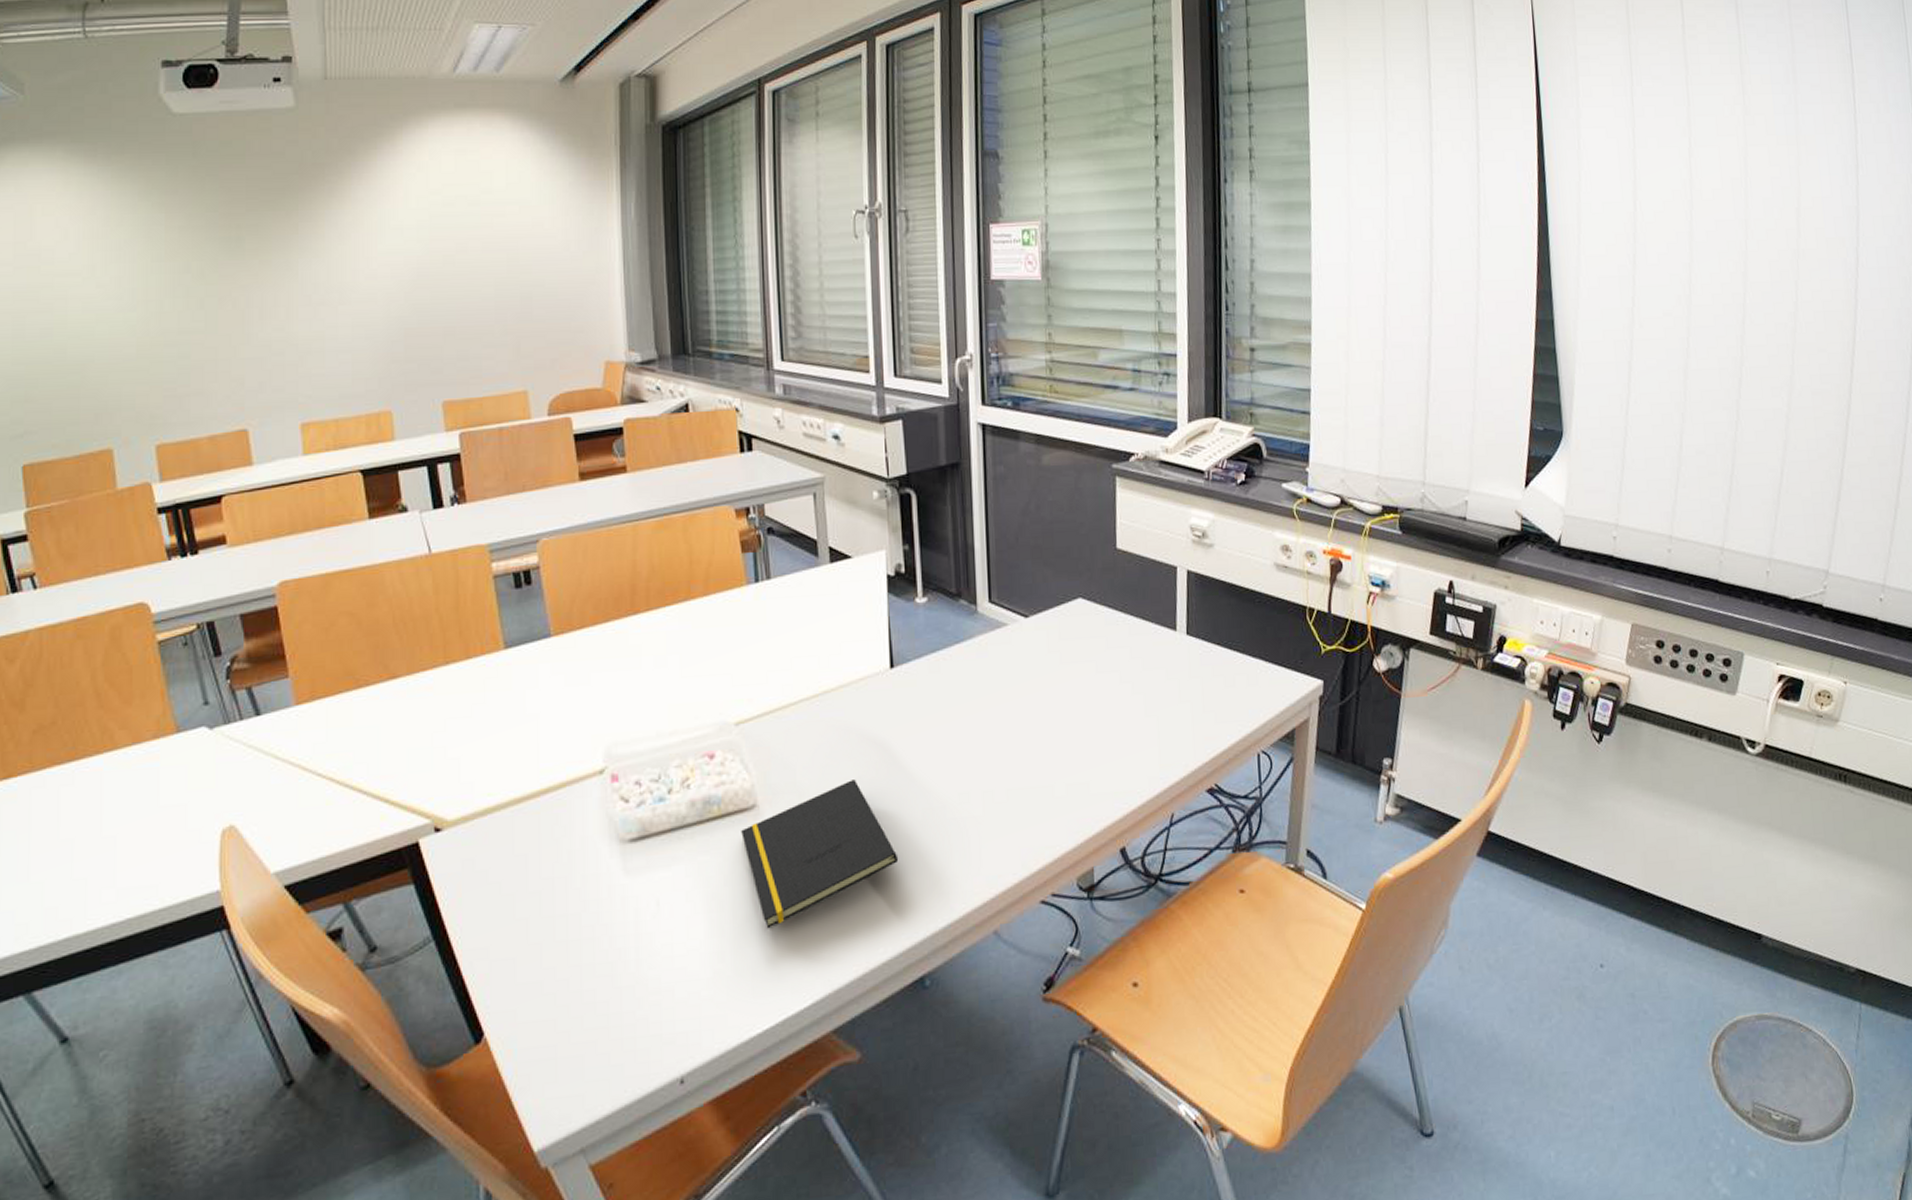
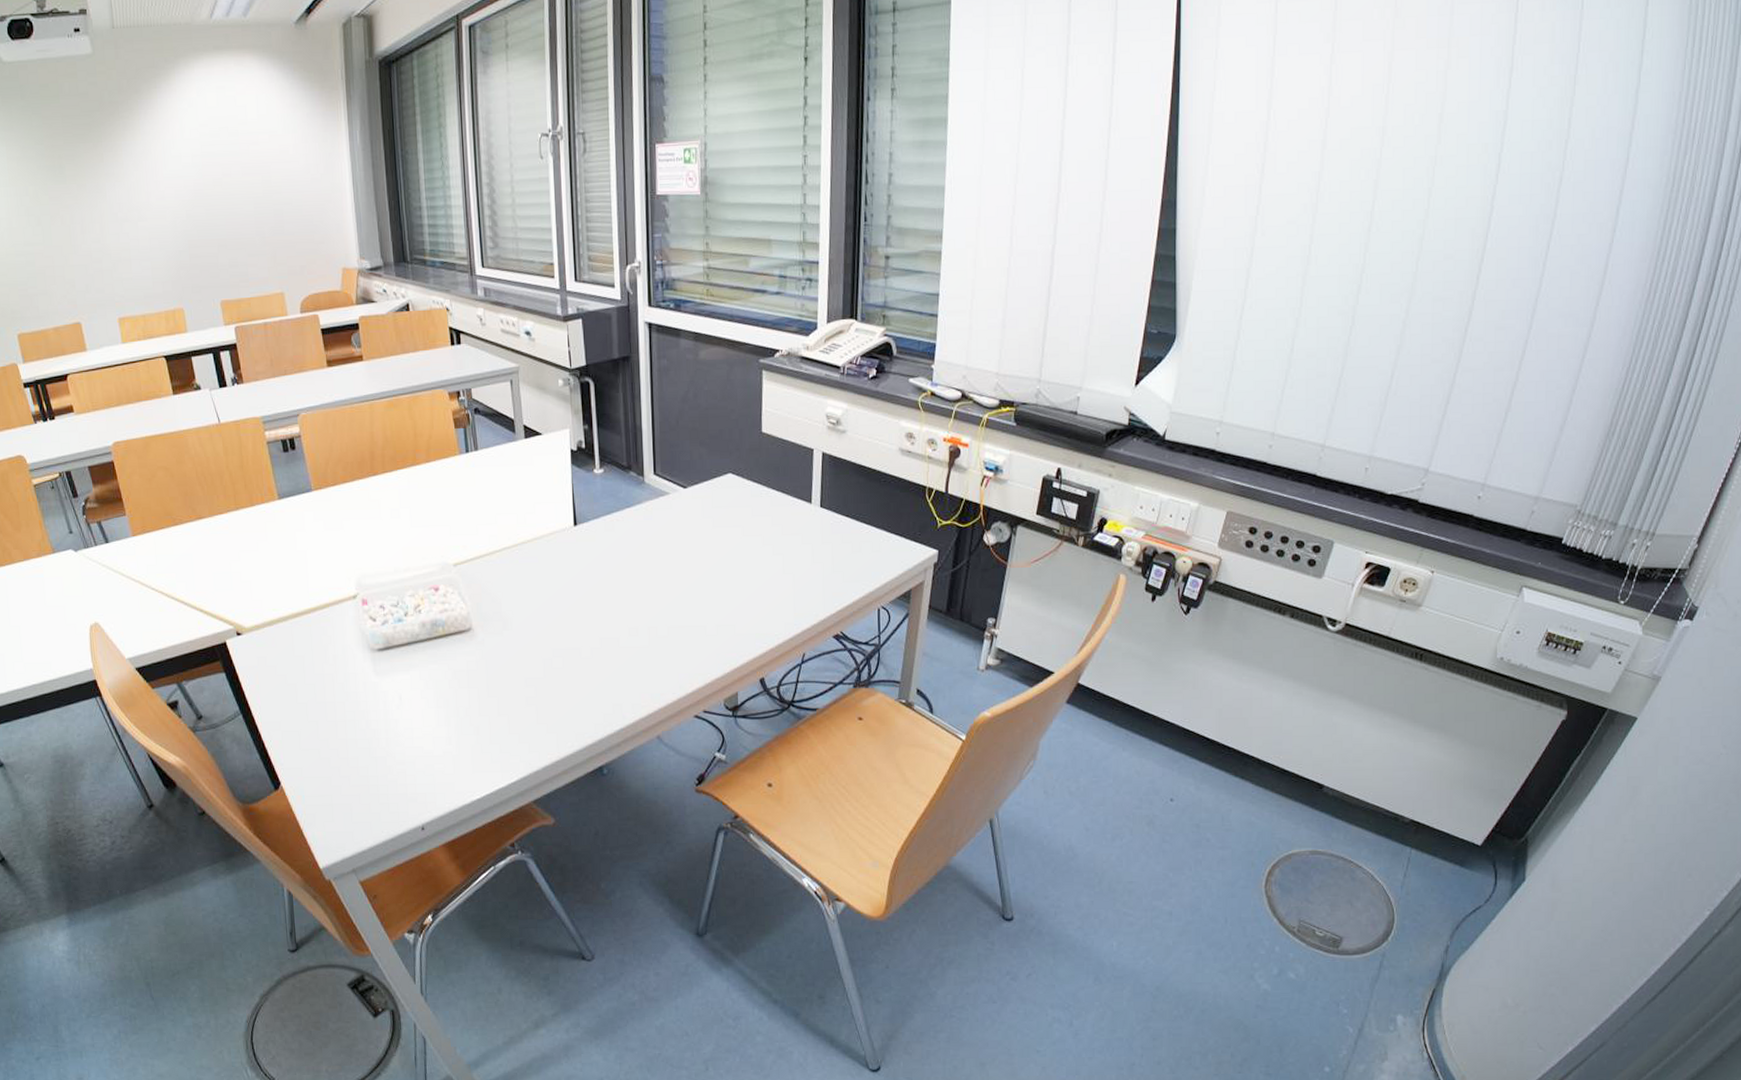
notepad: present [741,779,899,929] -> none [461,613,582,722]

